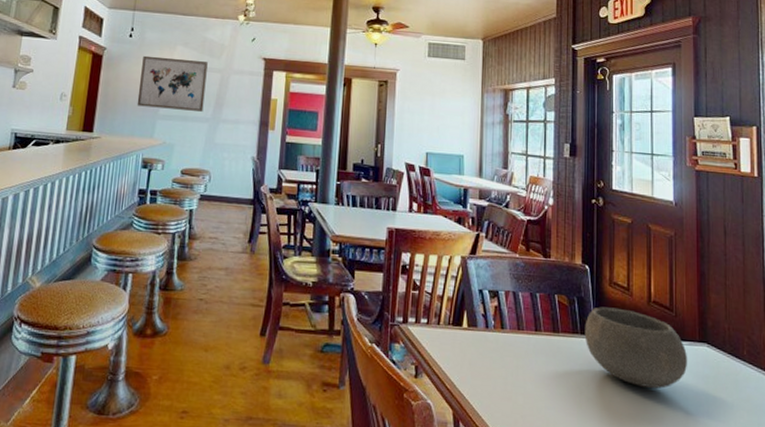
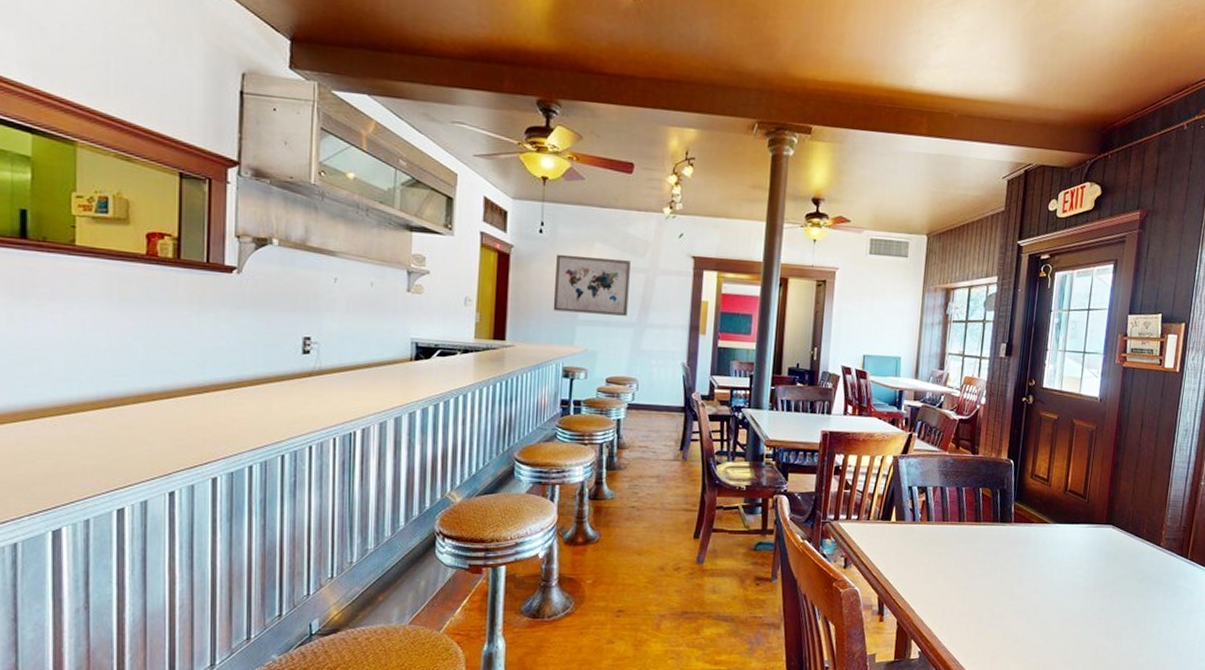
bowl: present [584,306,688,388] -> none [1003,497,1094,566]

